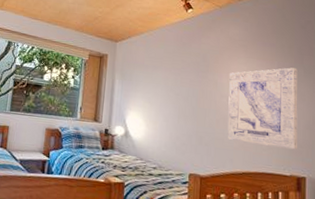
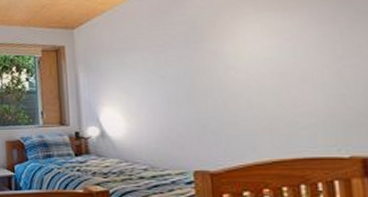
wall art: present [228,67,298,150] -> none [235,11,357,123]

